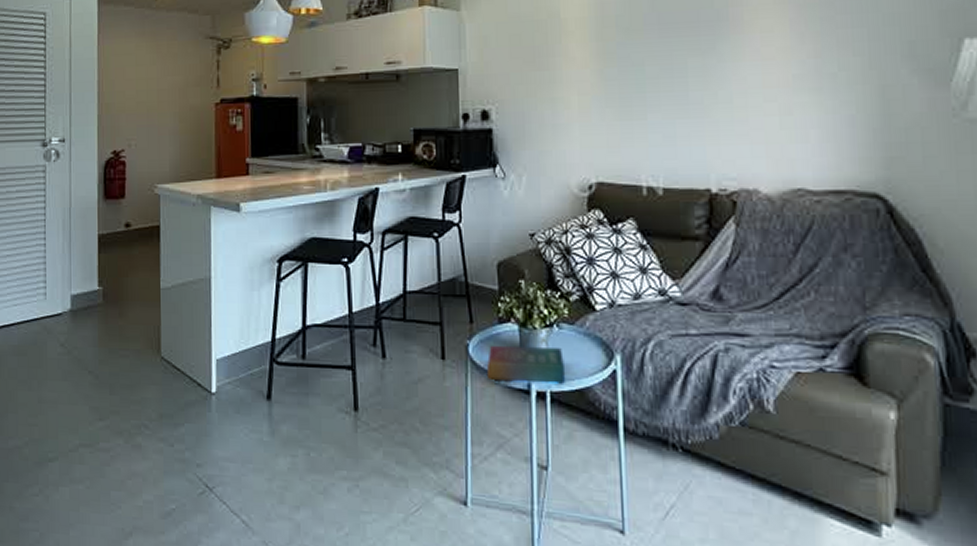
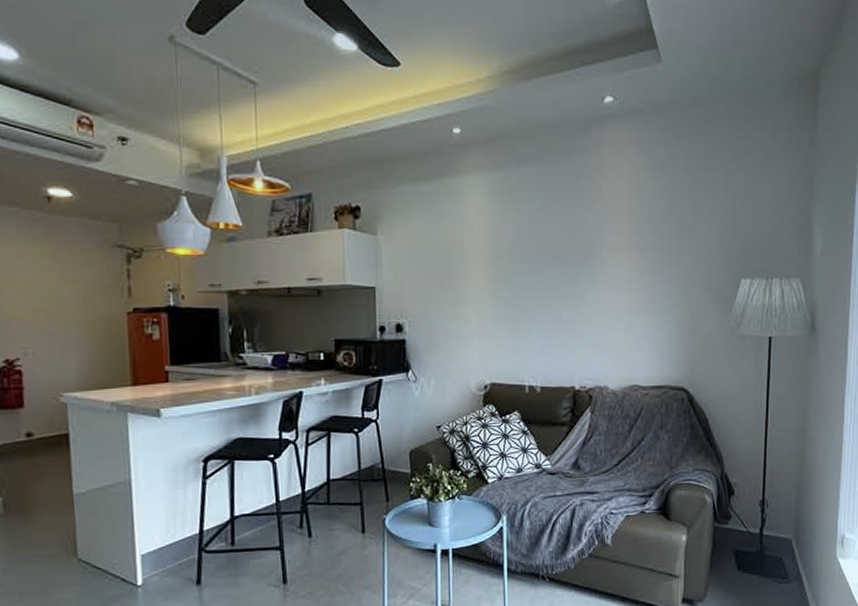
book: present [486,345,565,384] -> none [400,515,463,546]

